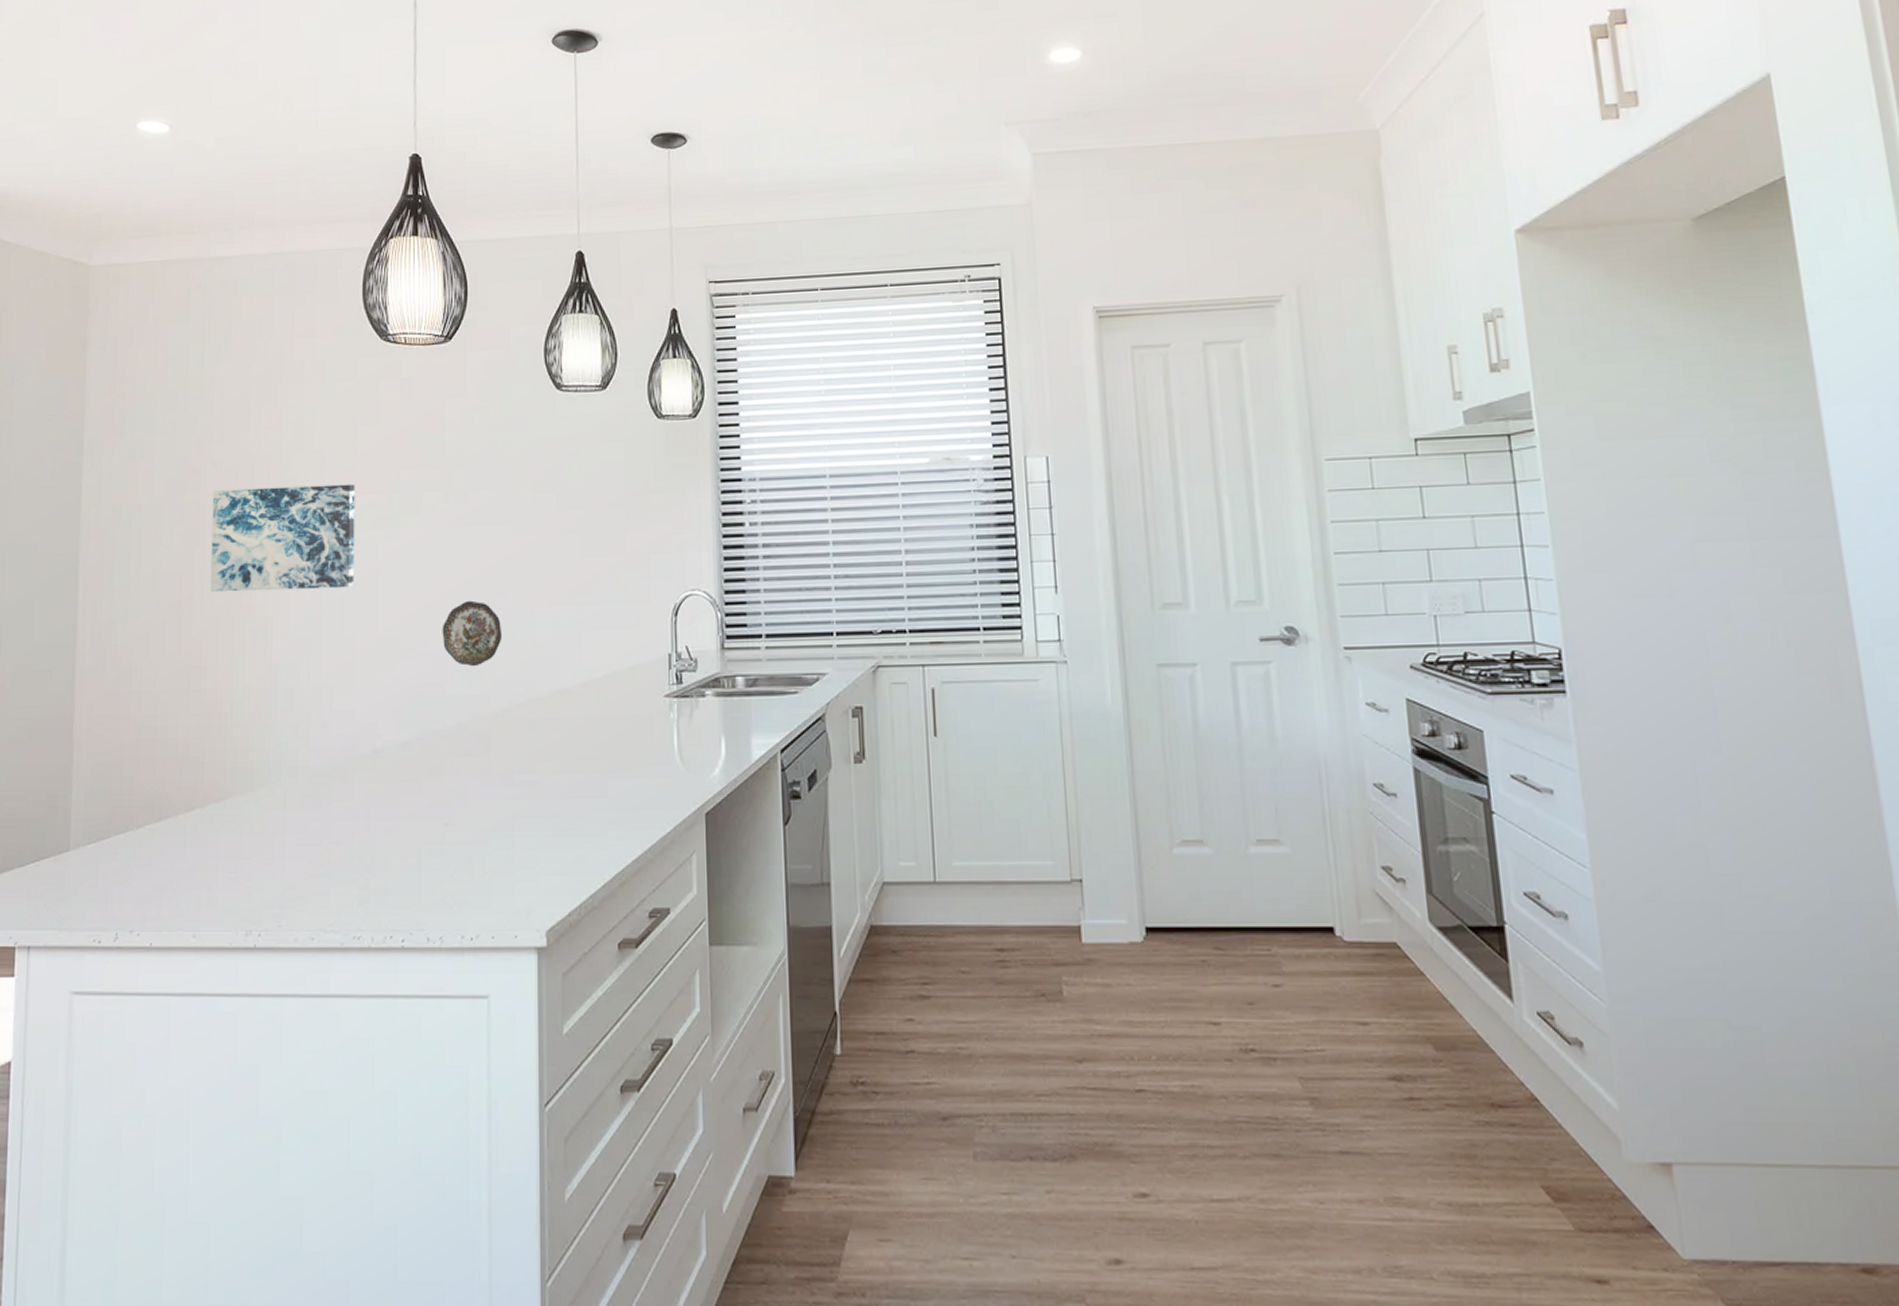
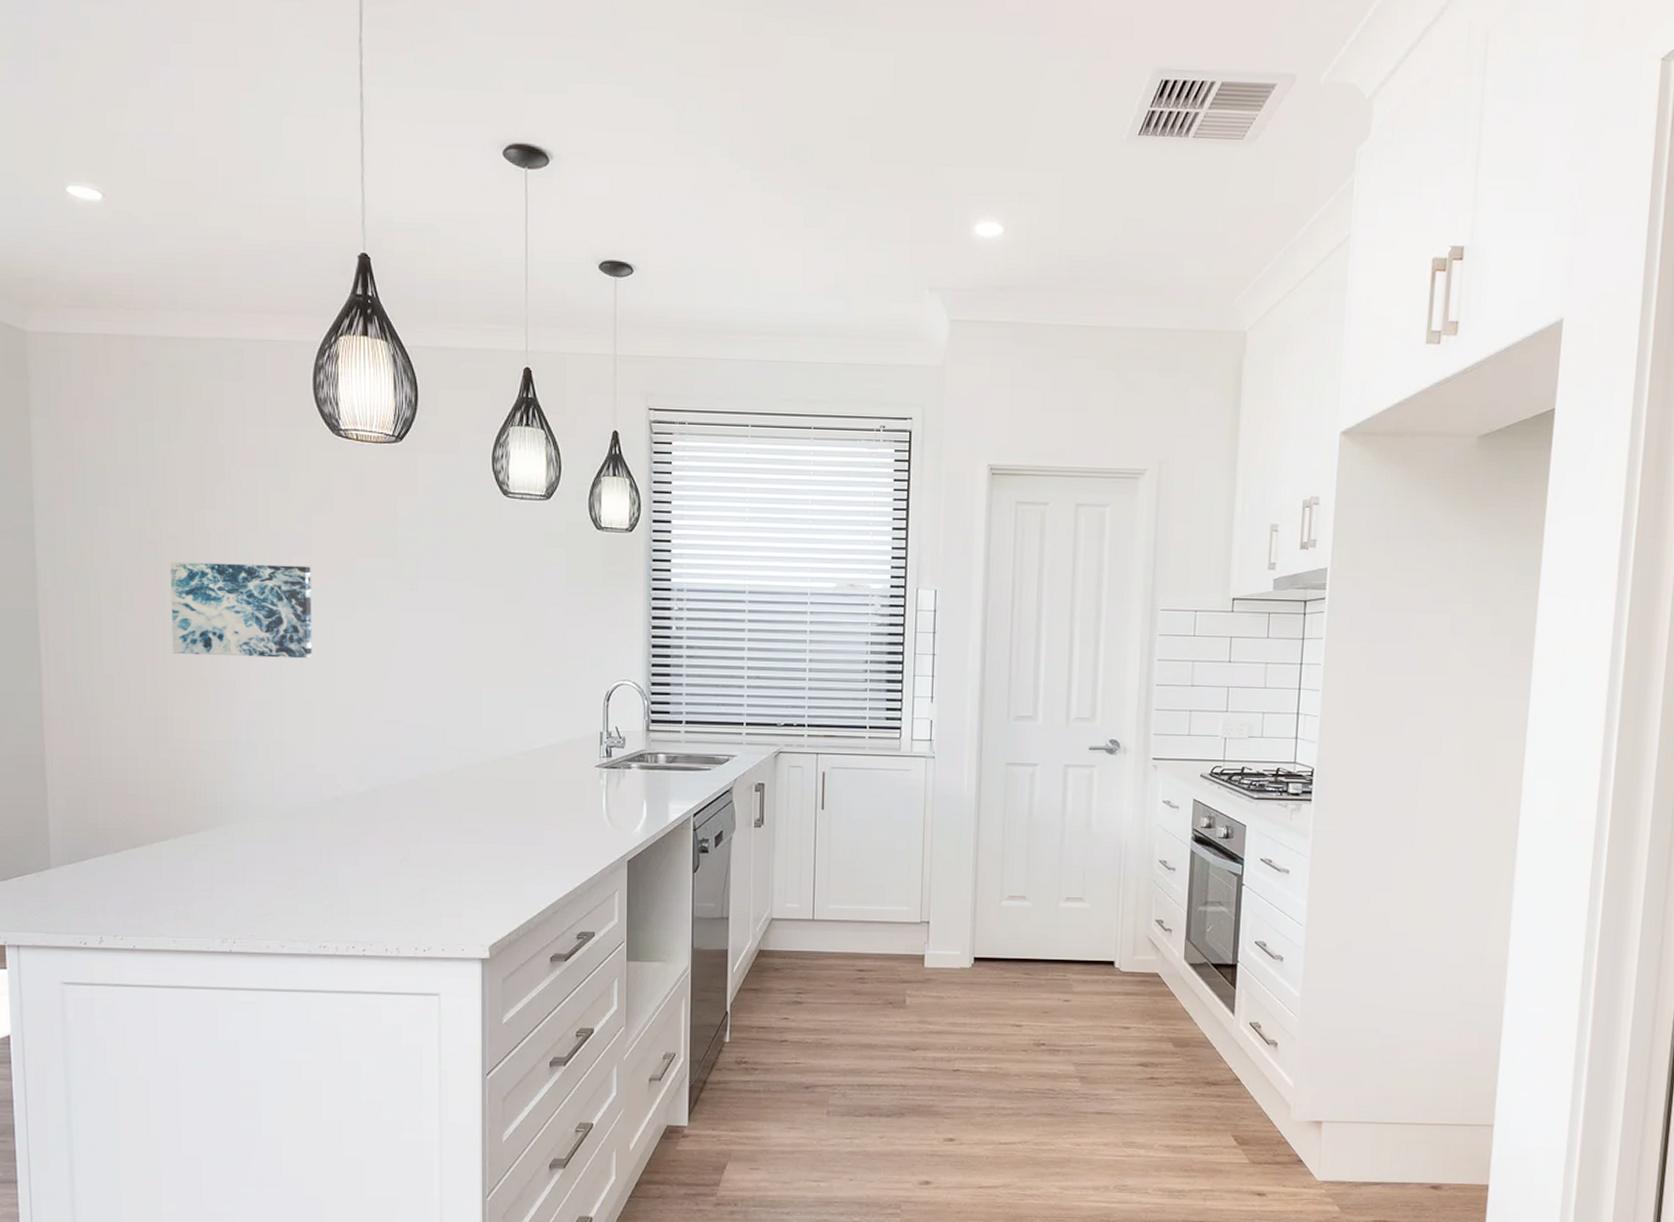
decorative plate: present [442,600,503,667] -> none [396,676,452,733]

